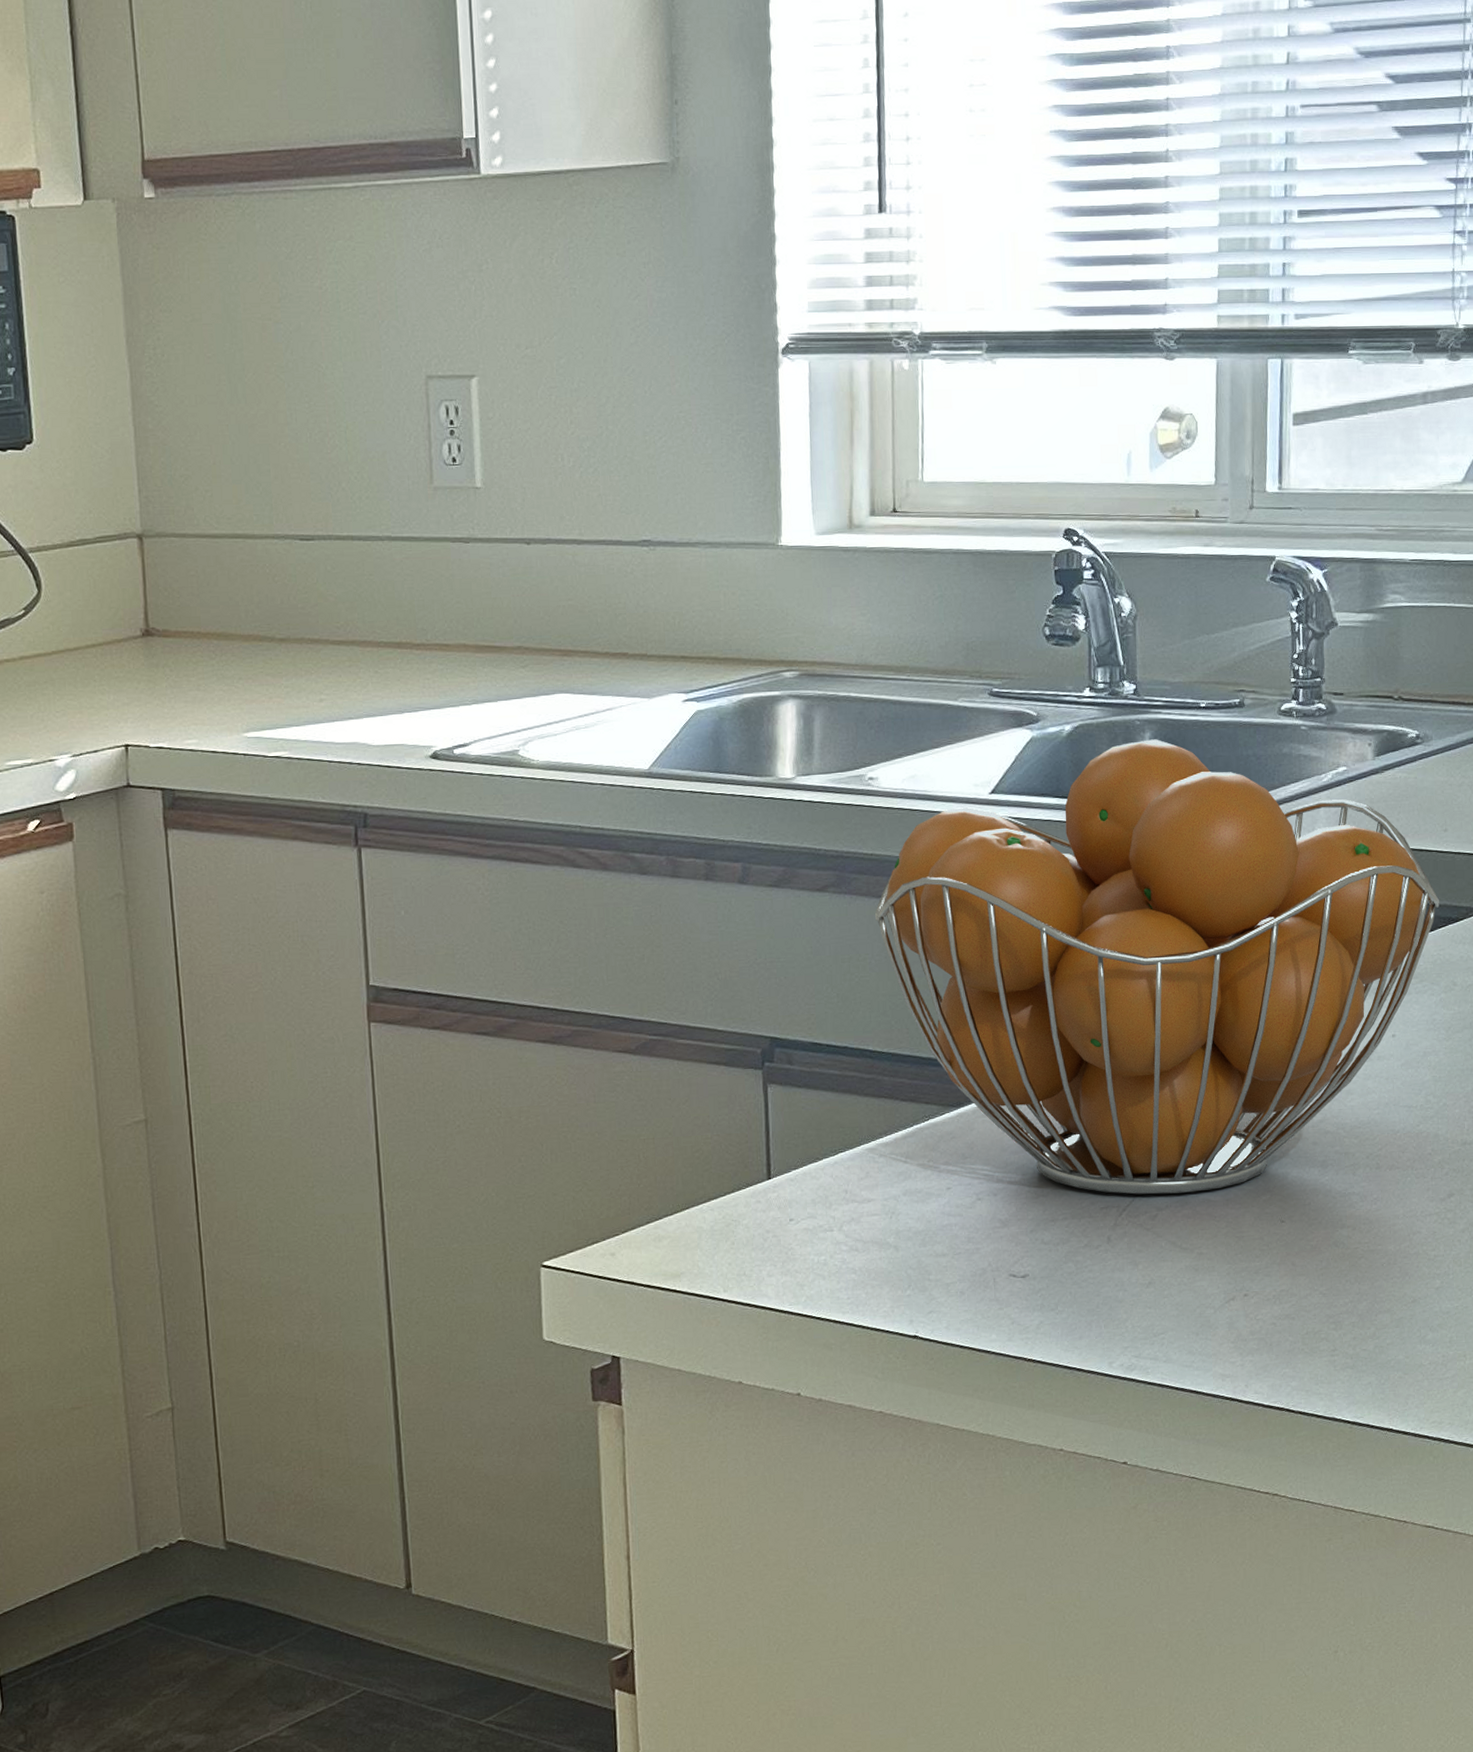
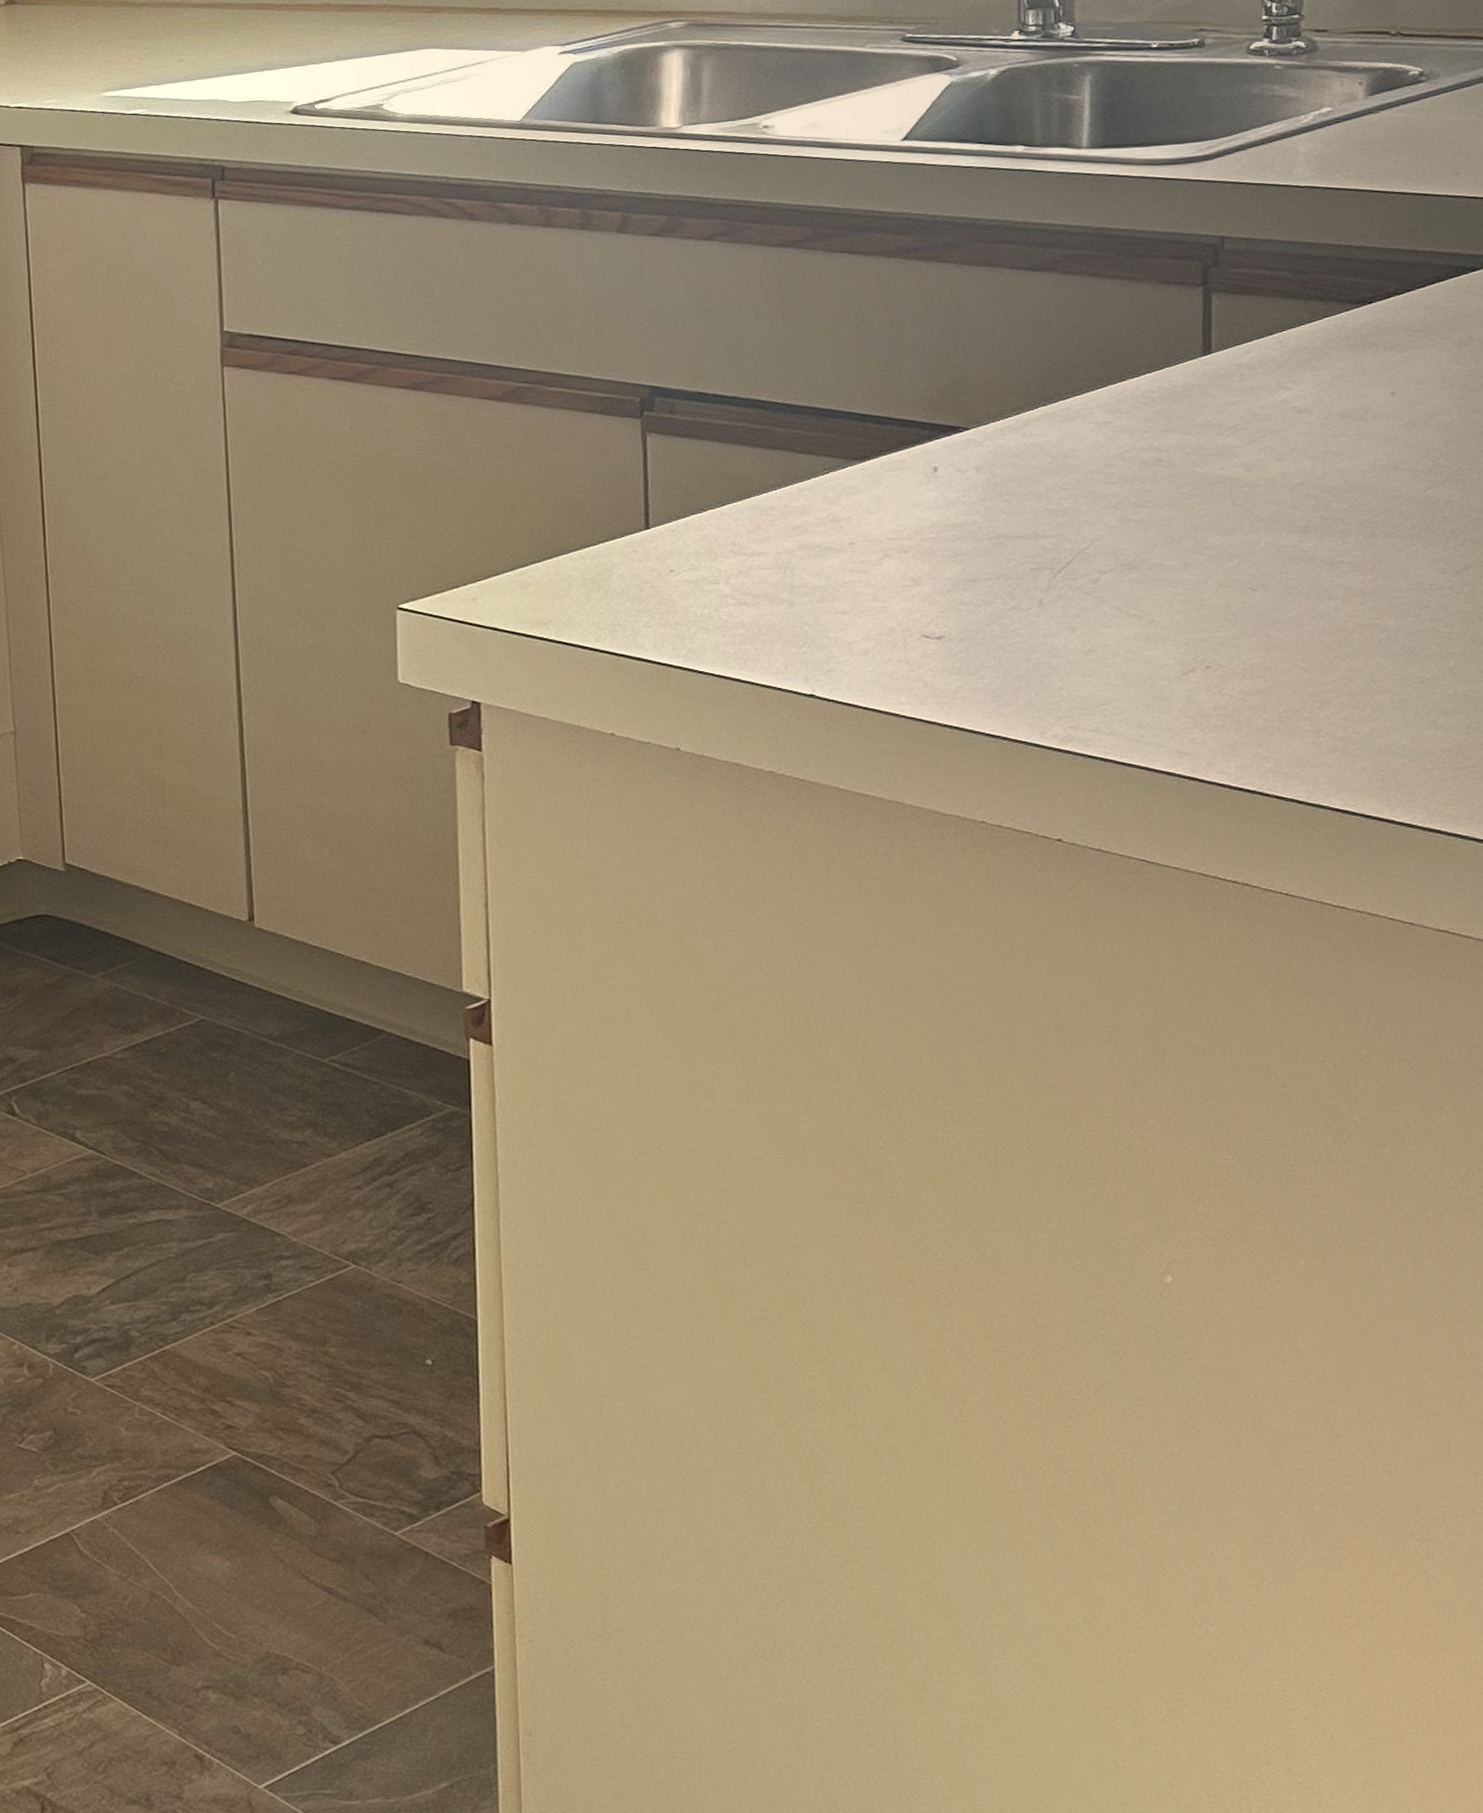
fruit basket: present [875,739,1439,1195] -> none [769,82,1450,557]

